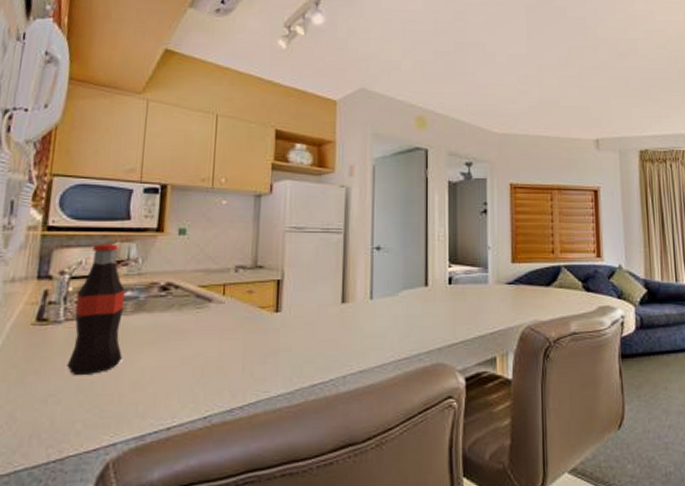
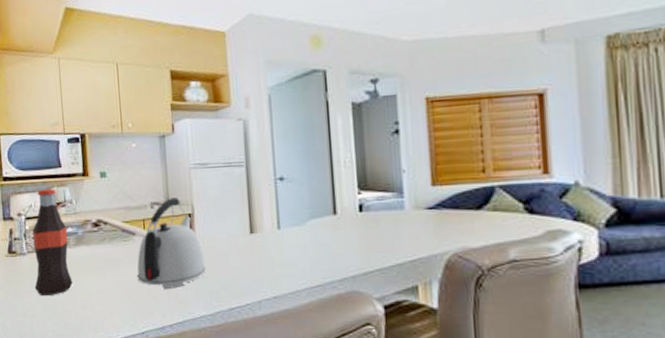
kettle: none [207,262,290,364] -> present [137,198,206,289]

